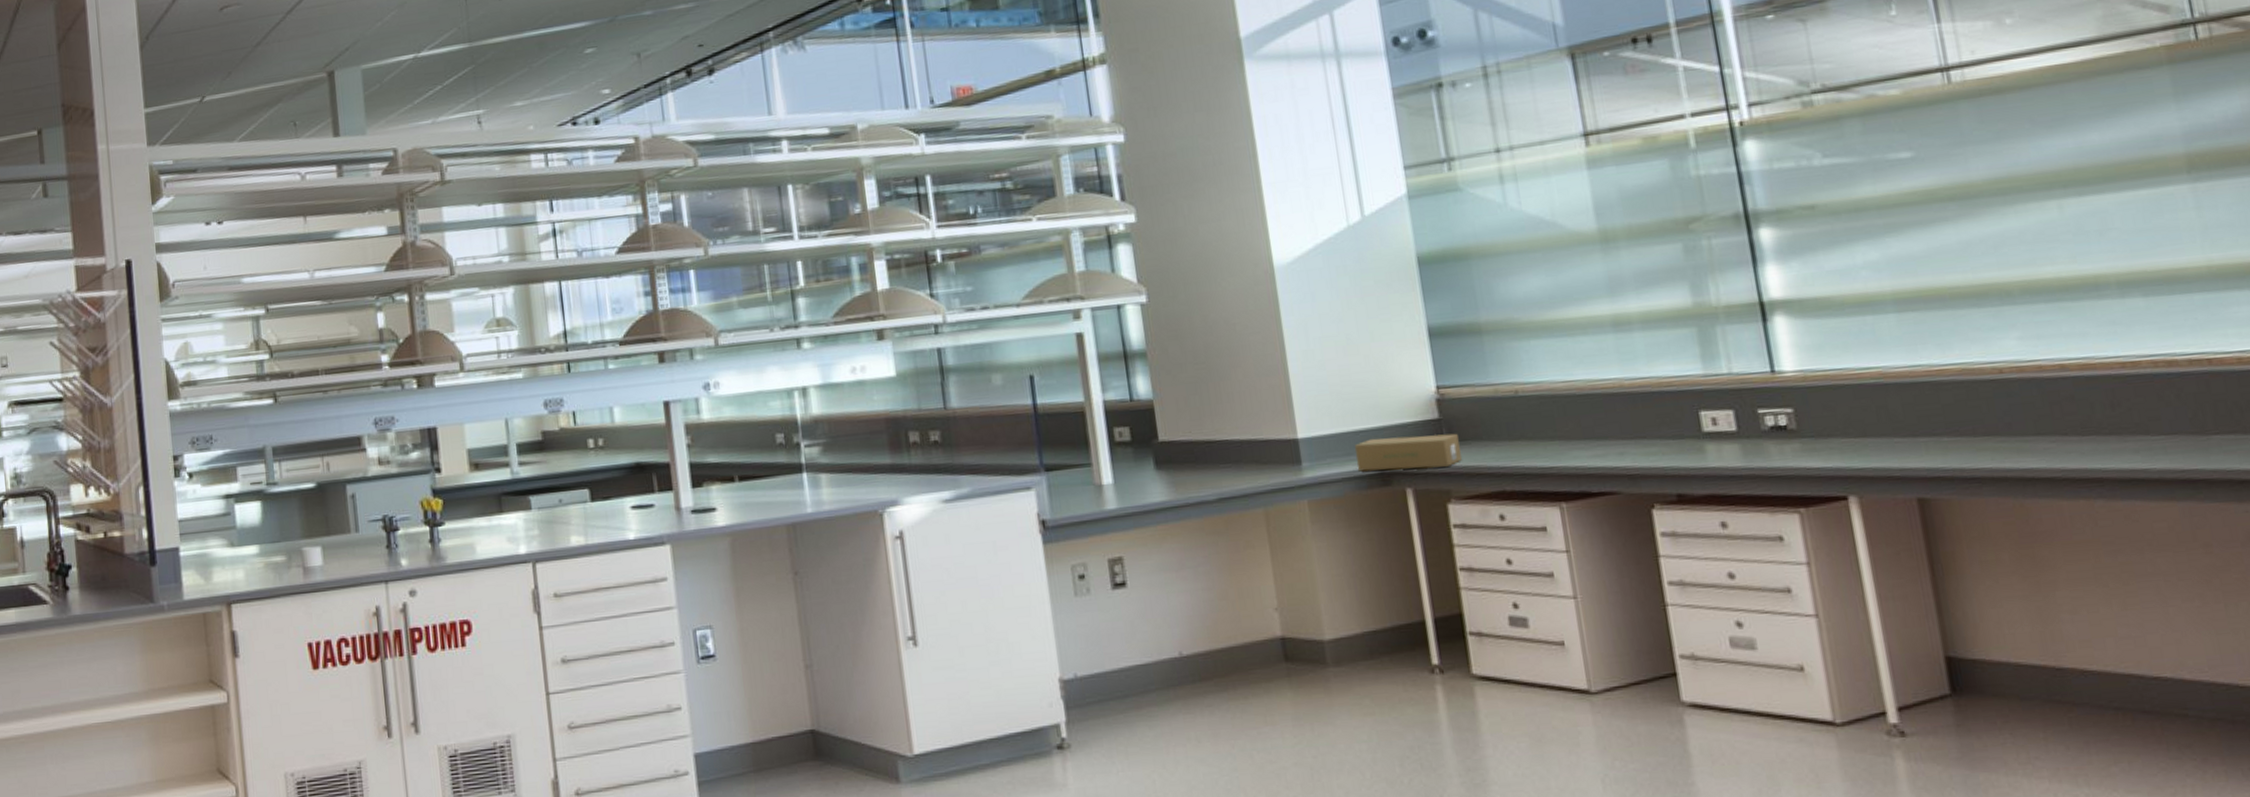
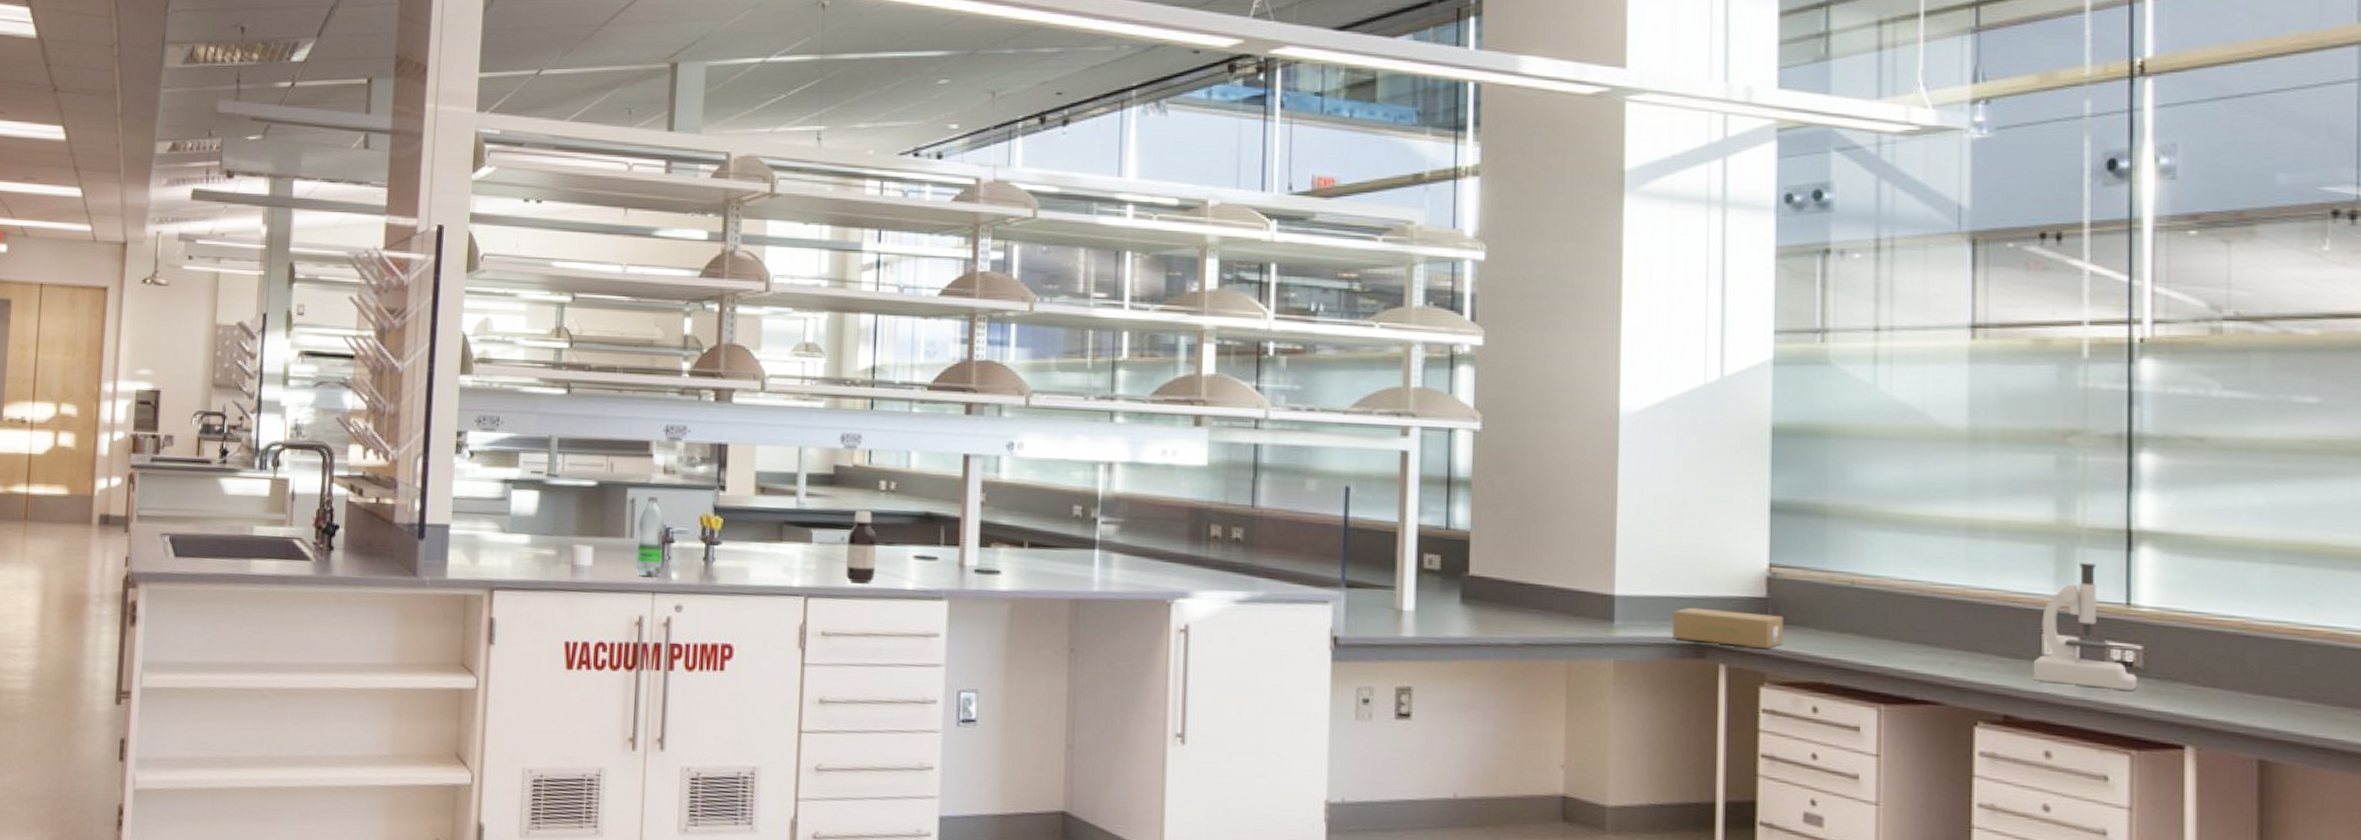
bottle: none [361,489,391,568] -> present [636,496,664,577]
bottle: none [565,470,597,541] -> present [846,511,877,583]
microscope: none [1695,338,1795,457] -> present [2033,563,2138,690]

